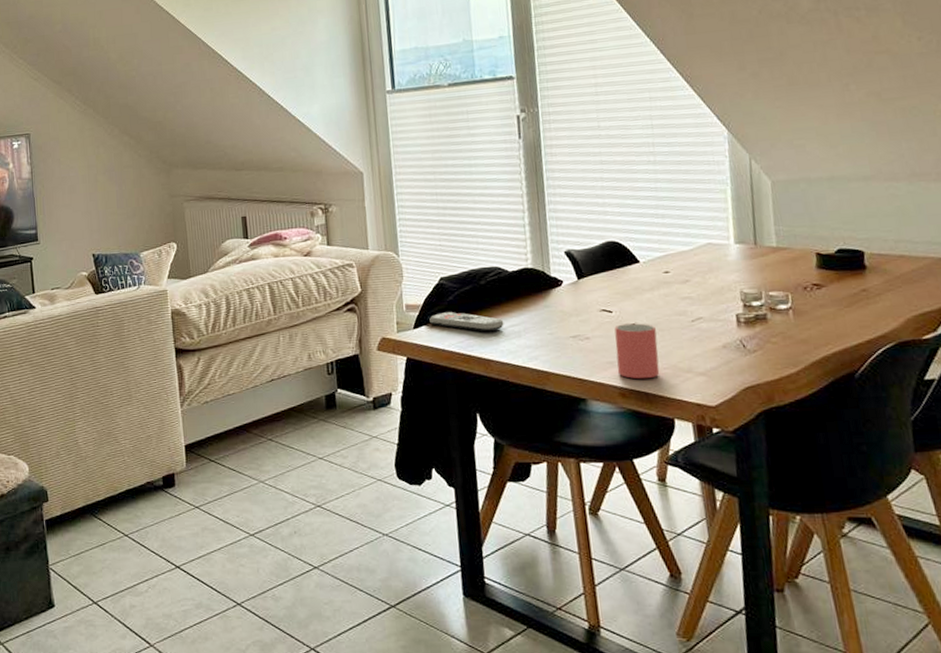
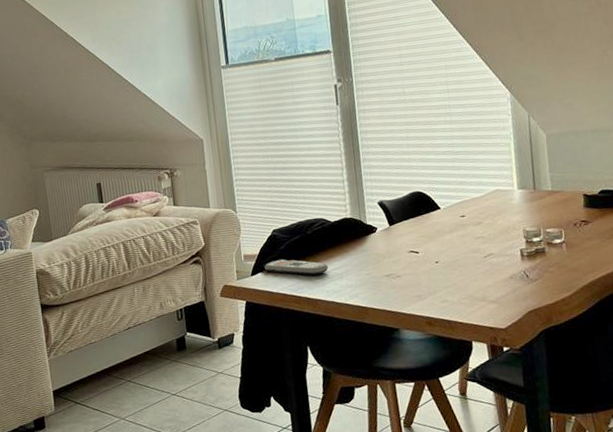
mug: present [614,323,660,379] -> none [421,261,459,309]

